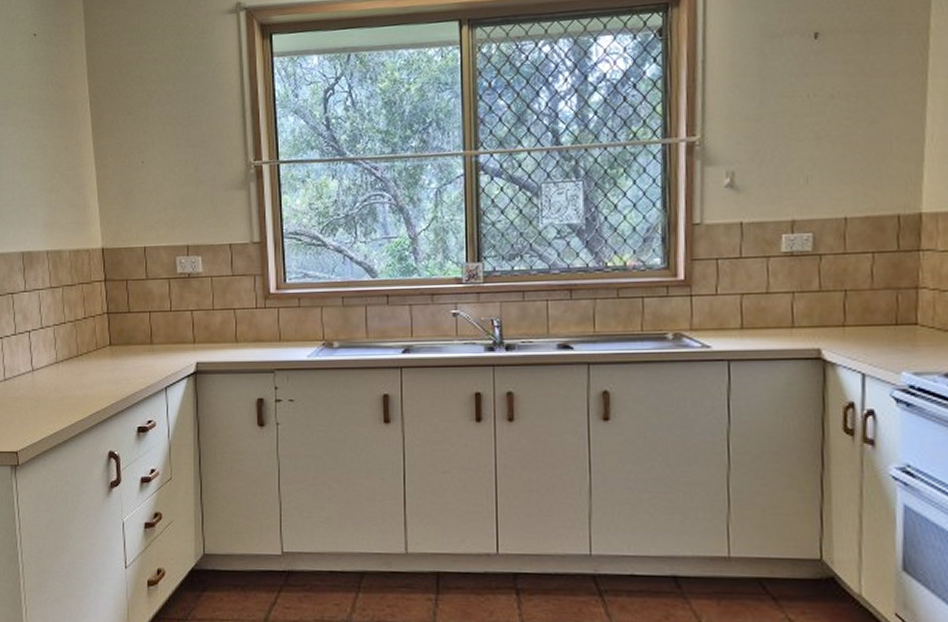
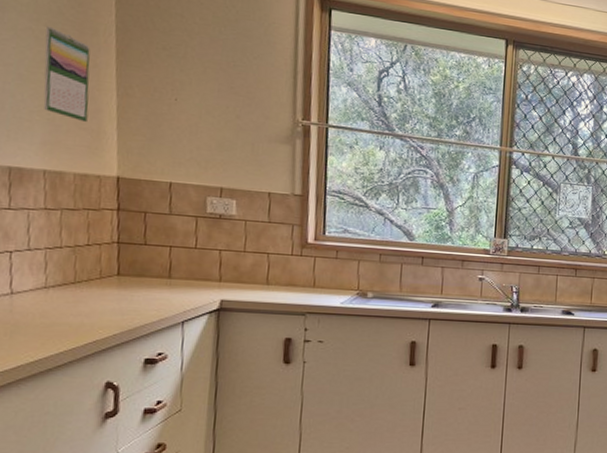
calendar: none [39,114,75,200] -> present [43,26,91,123]

